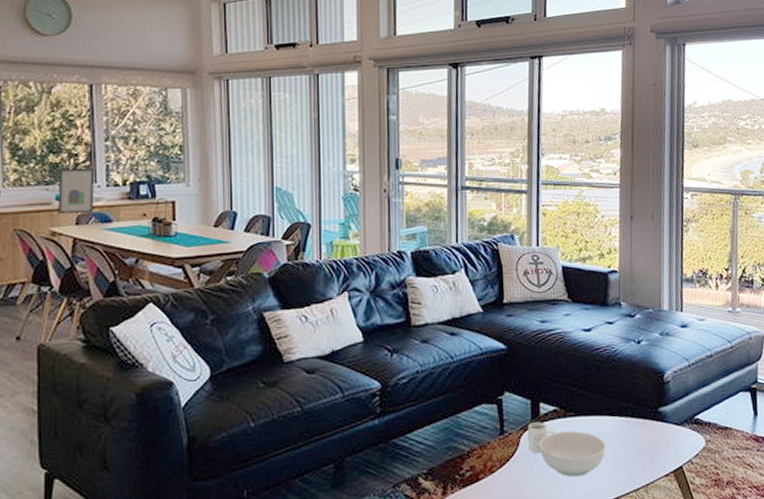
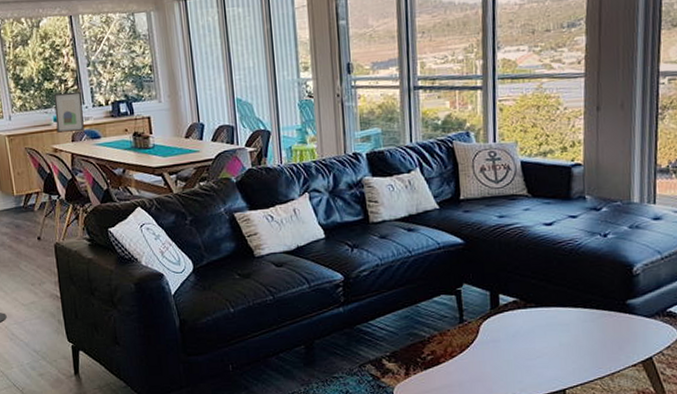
mug: present [527,422,555,453] -> none [486,312,515,341]
bowl: present [539,431,606,477] -> none [498,321,569,364]

